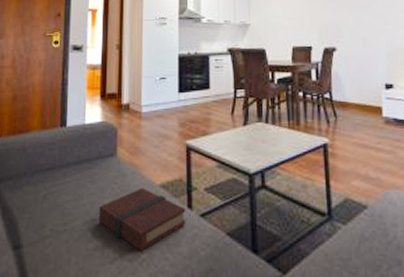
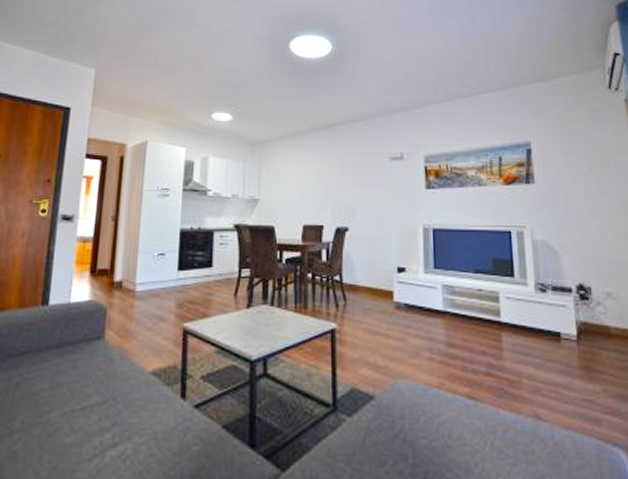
book: present [98,188,186,251] -> none [78,375,179,447]

